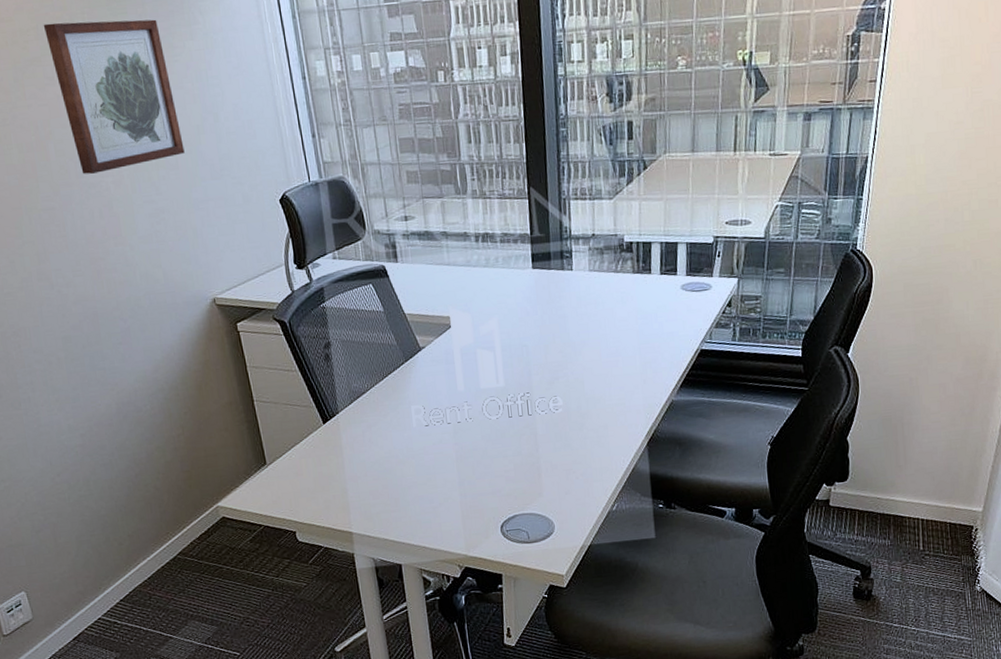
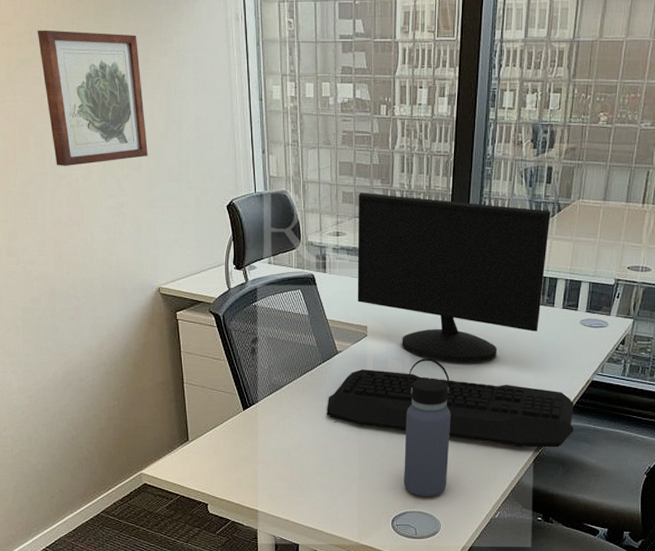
keyboard: none [415,363,687,430] -> present [327,369,575,448]
computer monitor: none [424,169,637,347] -> present [357,193,551,363]
water bottle: none [500,344,557,497] -> present [404,358,451,496]

